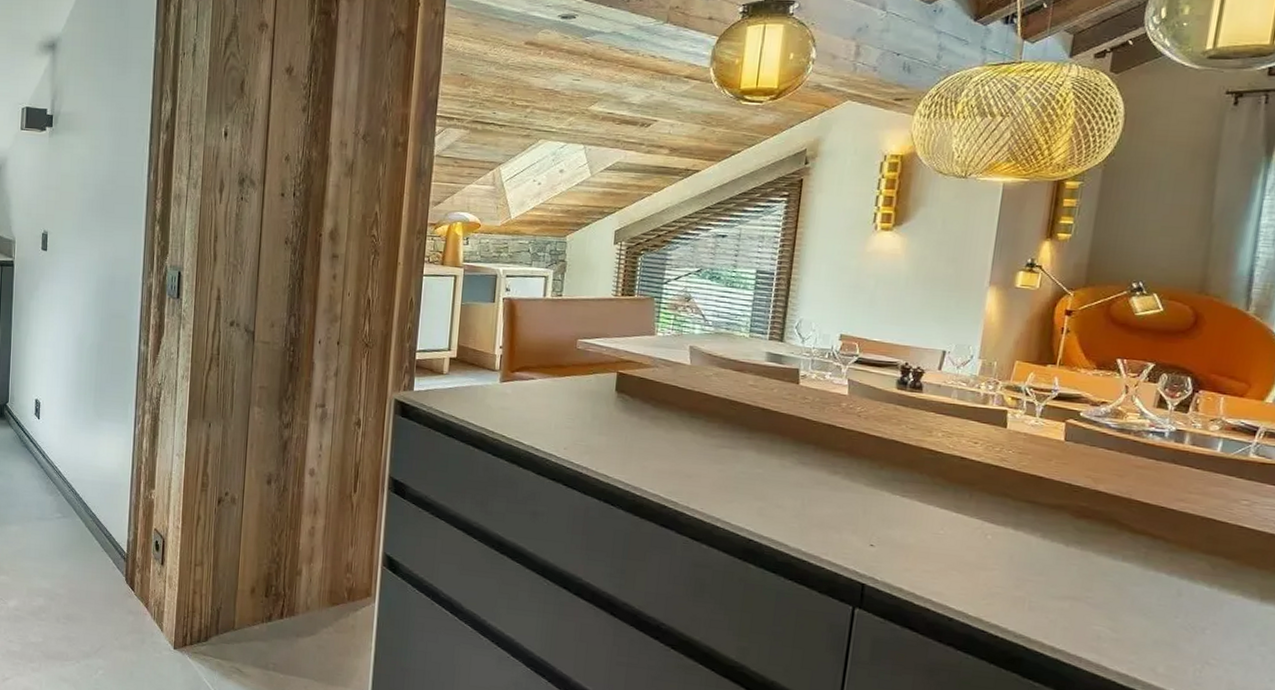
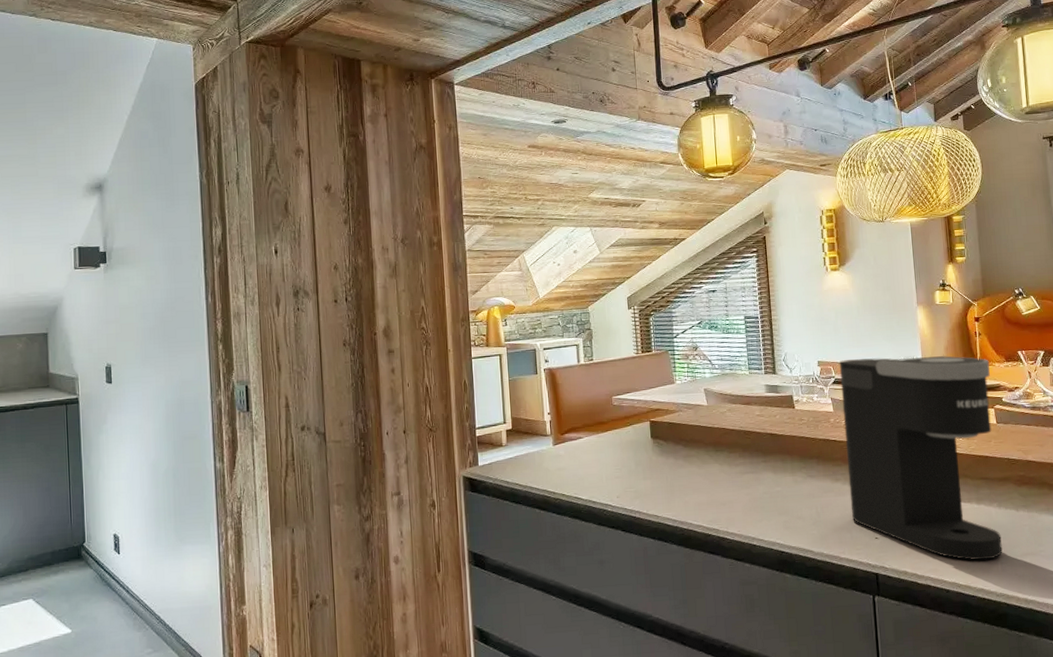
coffee maker: none [845,337,1073,595] -> present [839,355,1003,561]

